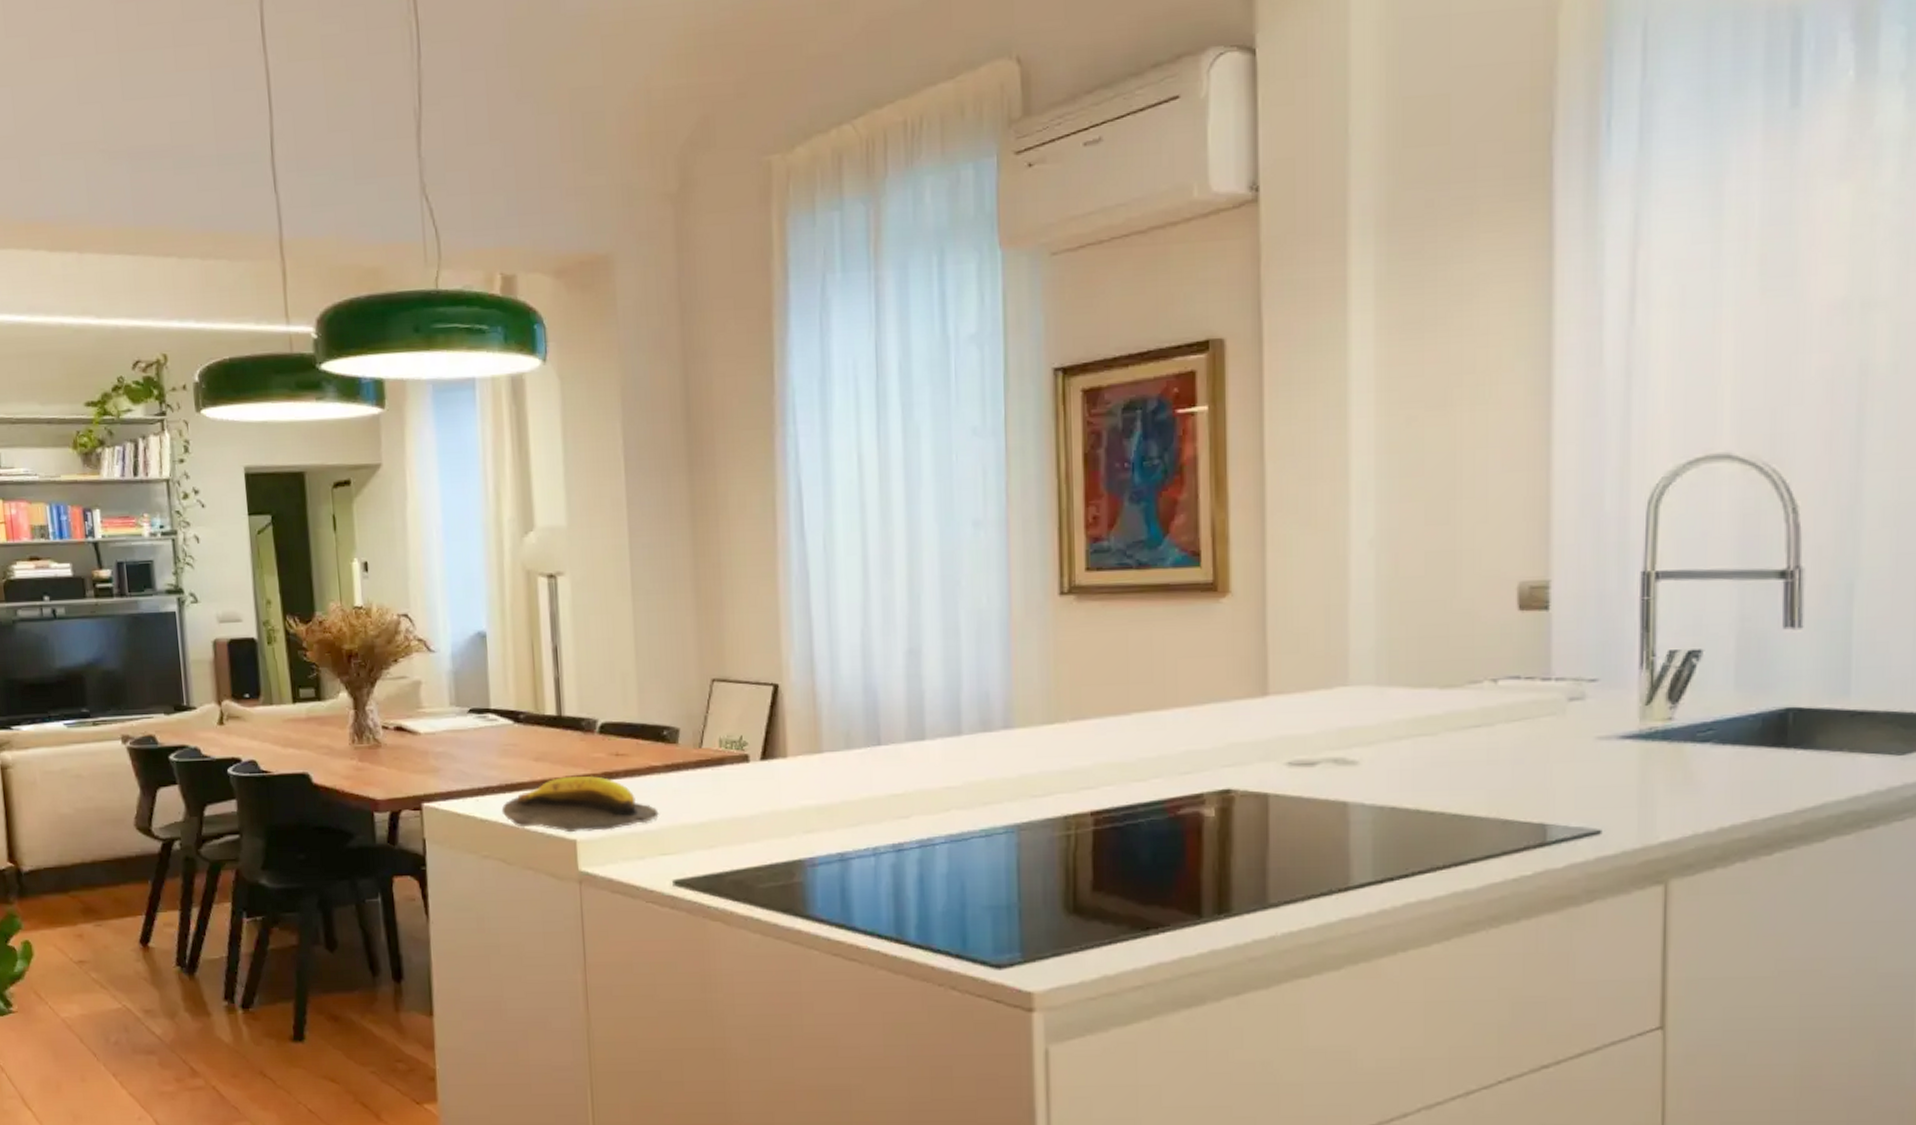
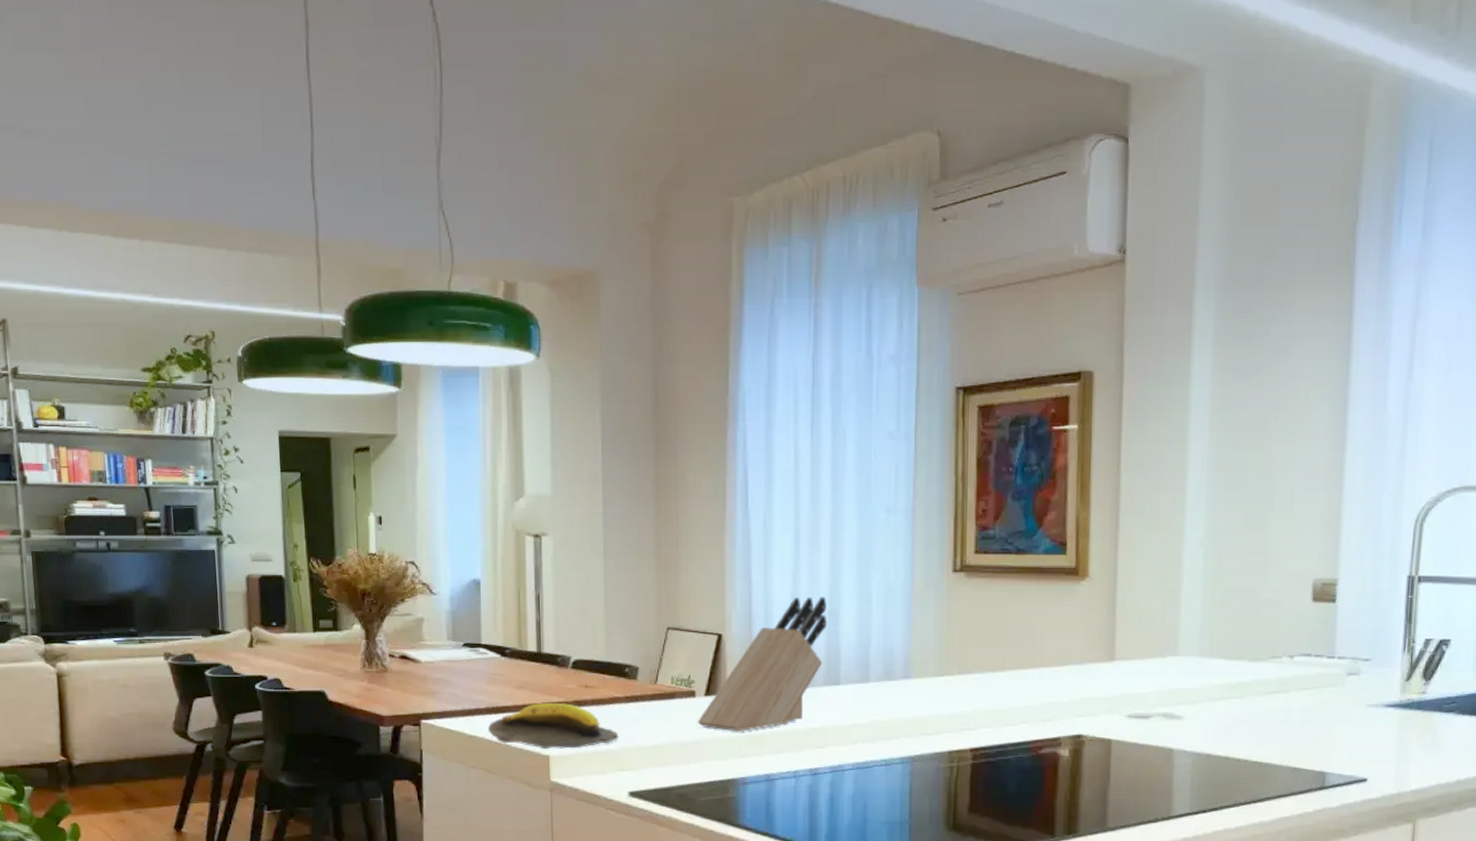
knife block: none [752,633,906,803] -> present [697,597,826,732]

